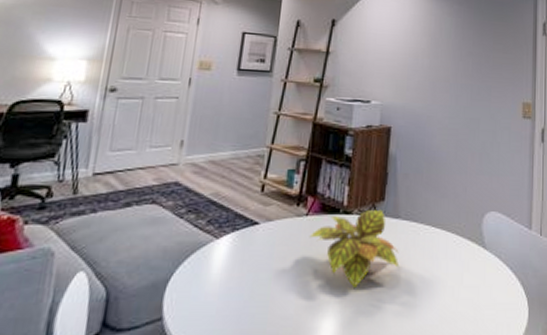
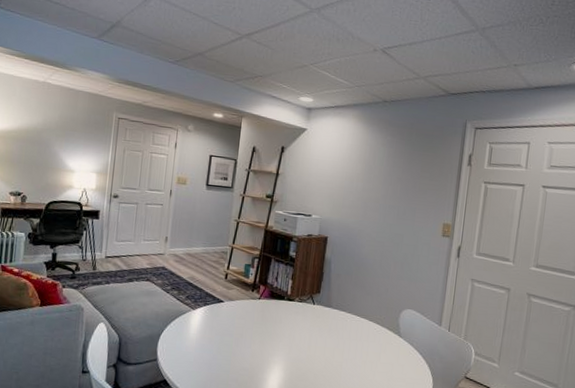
plant: present [309,209,400,289] -> none [261,299,330,355]

